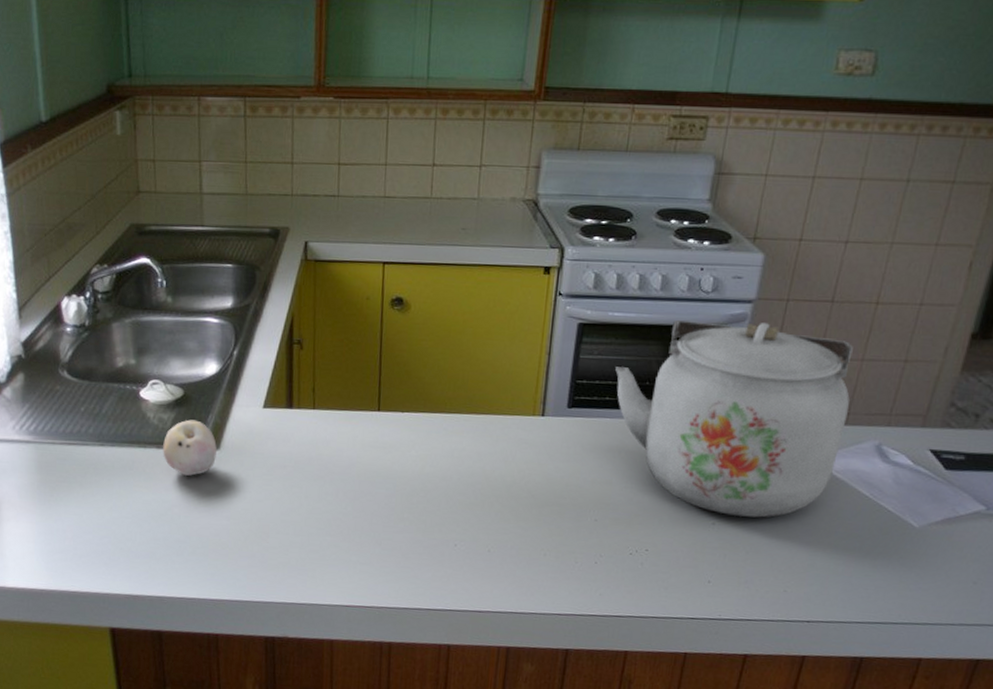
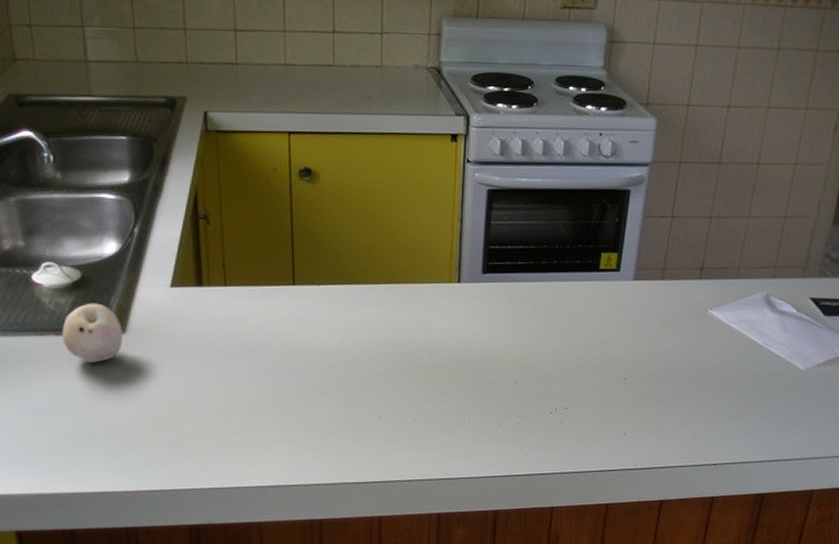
kettle: present [615,320,853,518] -> none [526,184,740,370]

